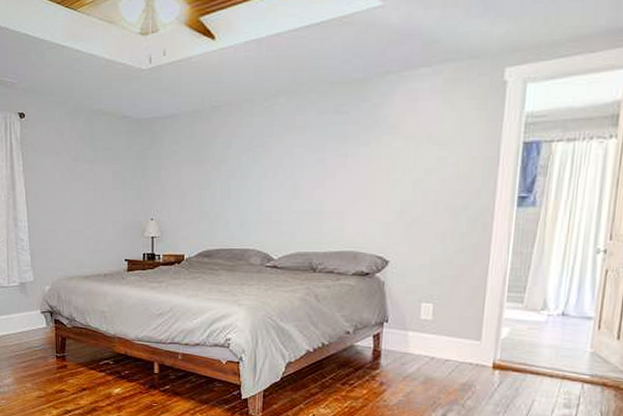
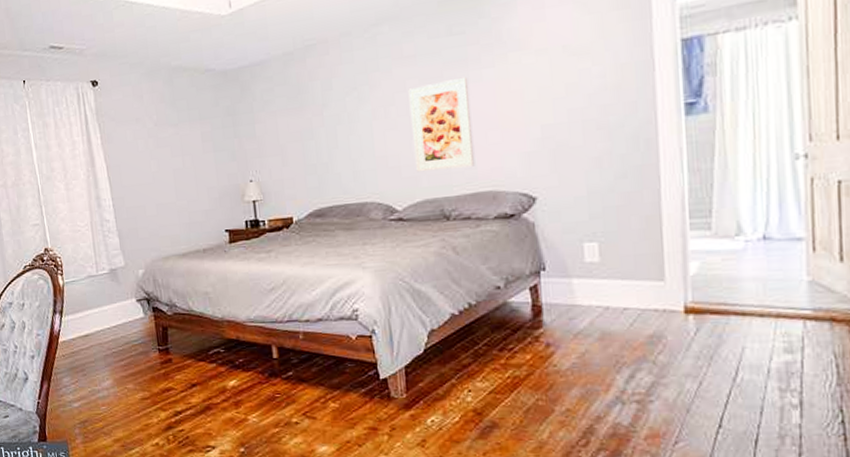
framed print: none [293,151,346,229] -> present [408,76,476,173]

